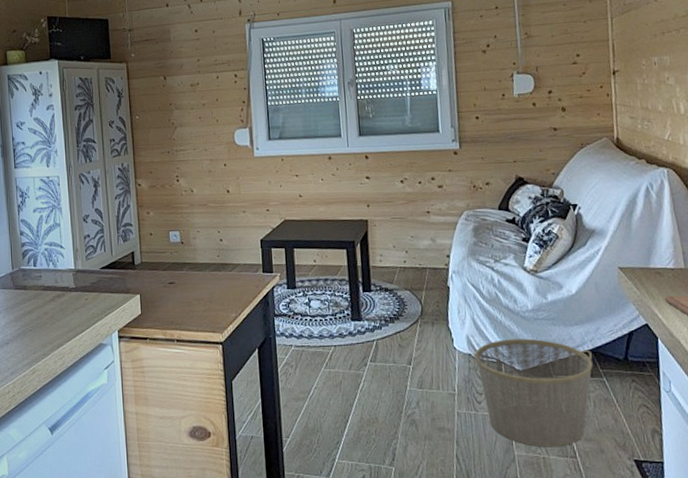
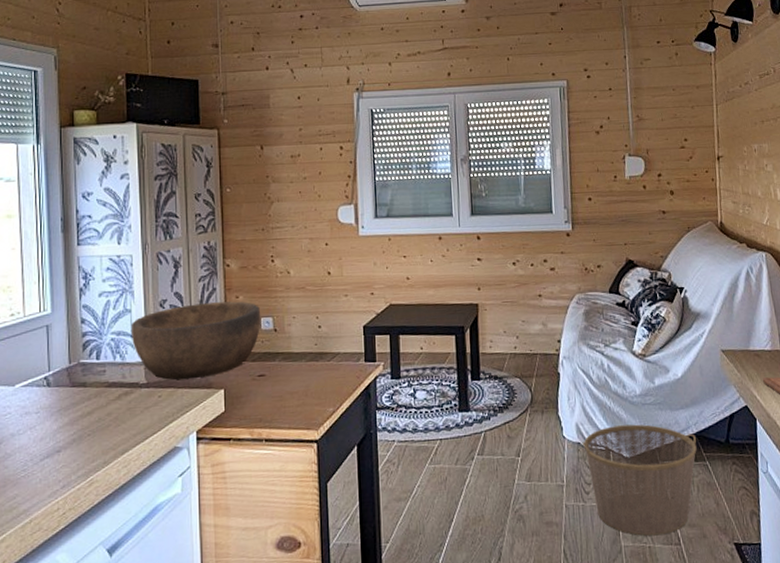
bowl: none [60,216,170,286] -> present [130,301,261,381]

